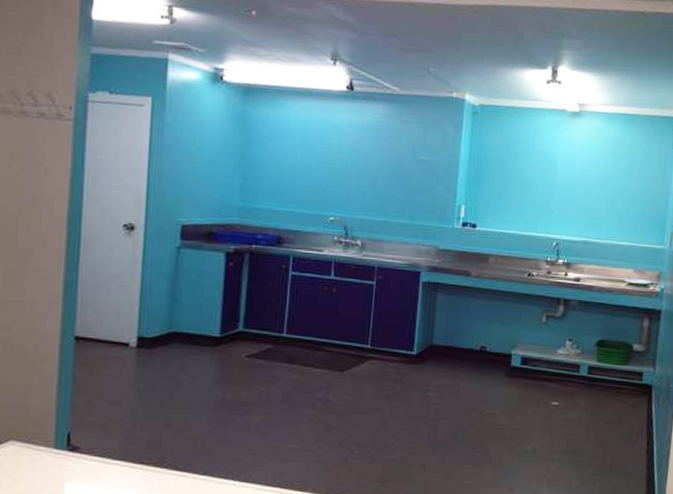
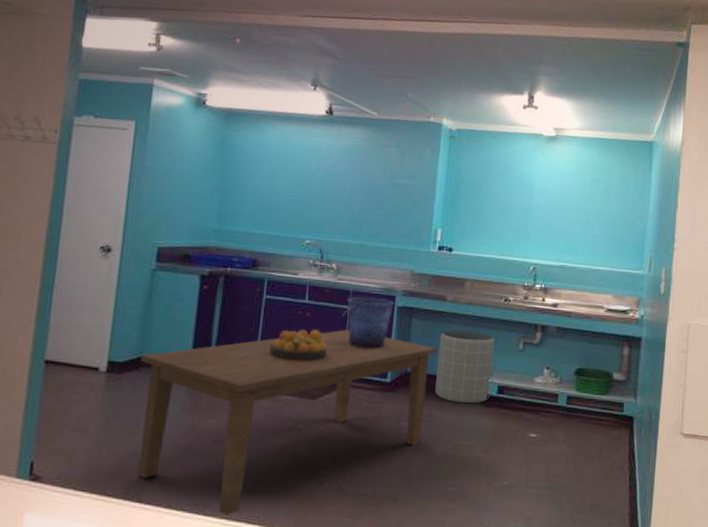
dining table: none [170,304,462,481] -> present [138,329,438,516]
fruit bowl: none [297,304,354,336] -> present [270,329,327,362]
bucket: none [368,272,419,323] -> present [342,297,394,349]
trash can: none [460,304,518,375] -> present [435,330,495,404]

